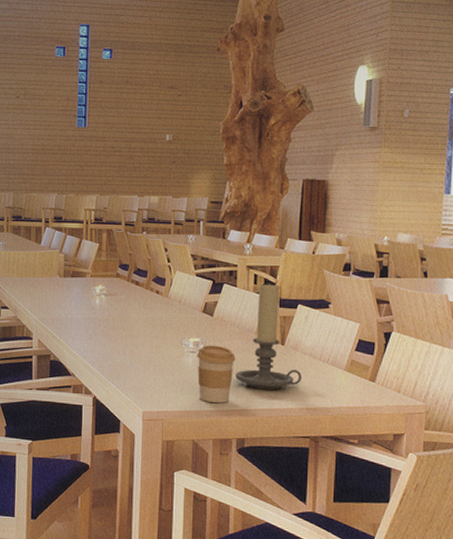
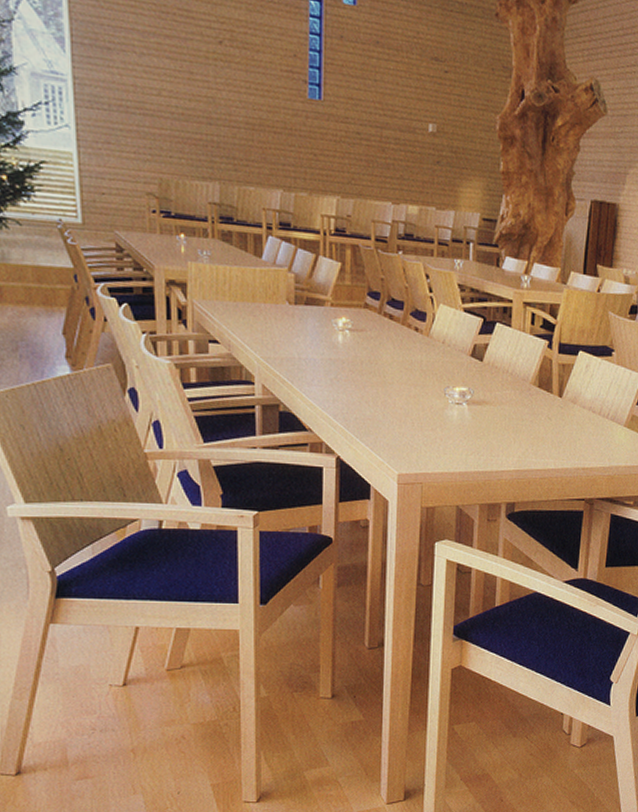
coffee cup: present [197,345,236,403] -> none [463,395,508,463]
candle holder: present [236,283,302,390] -> none [507,323,579,448]

